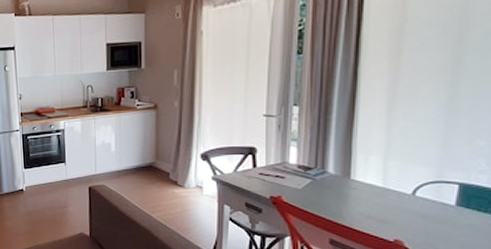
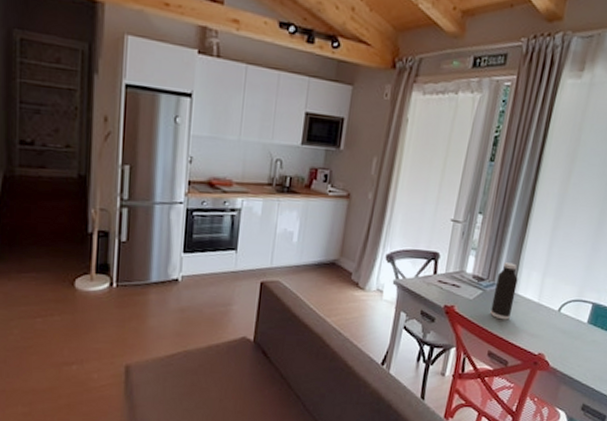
water bottle: none [325,149,353,207] -> present [490,262,518,320]

